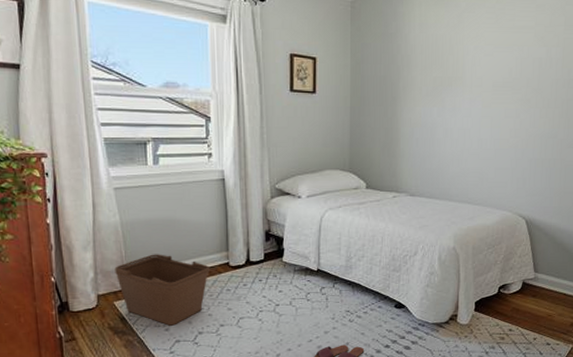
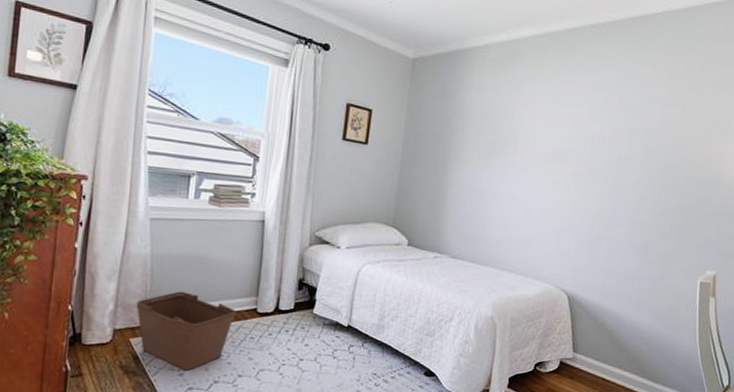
books: none [167,147,210,171] -> present [208,183,252,209]

